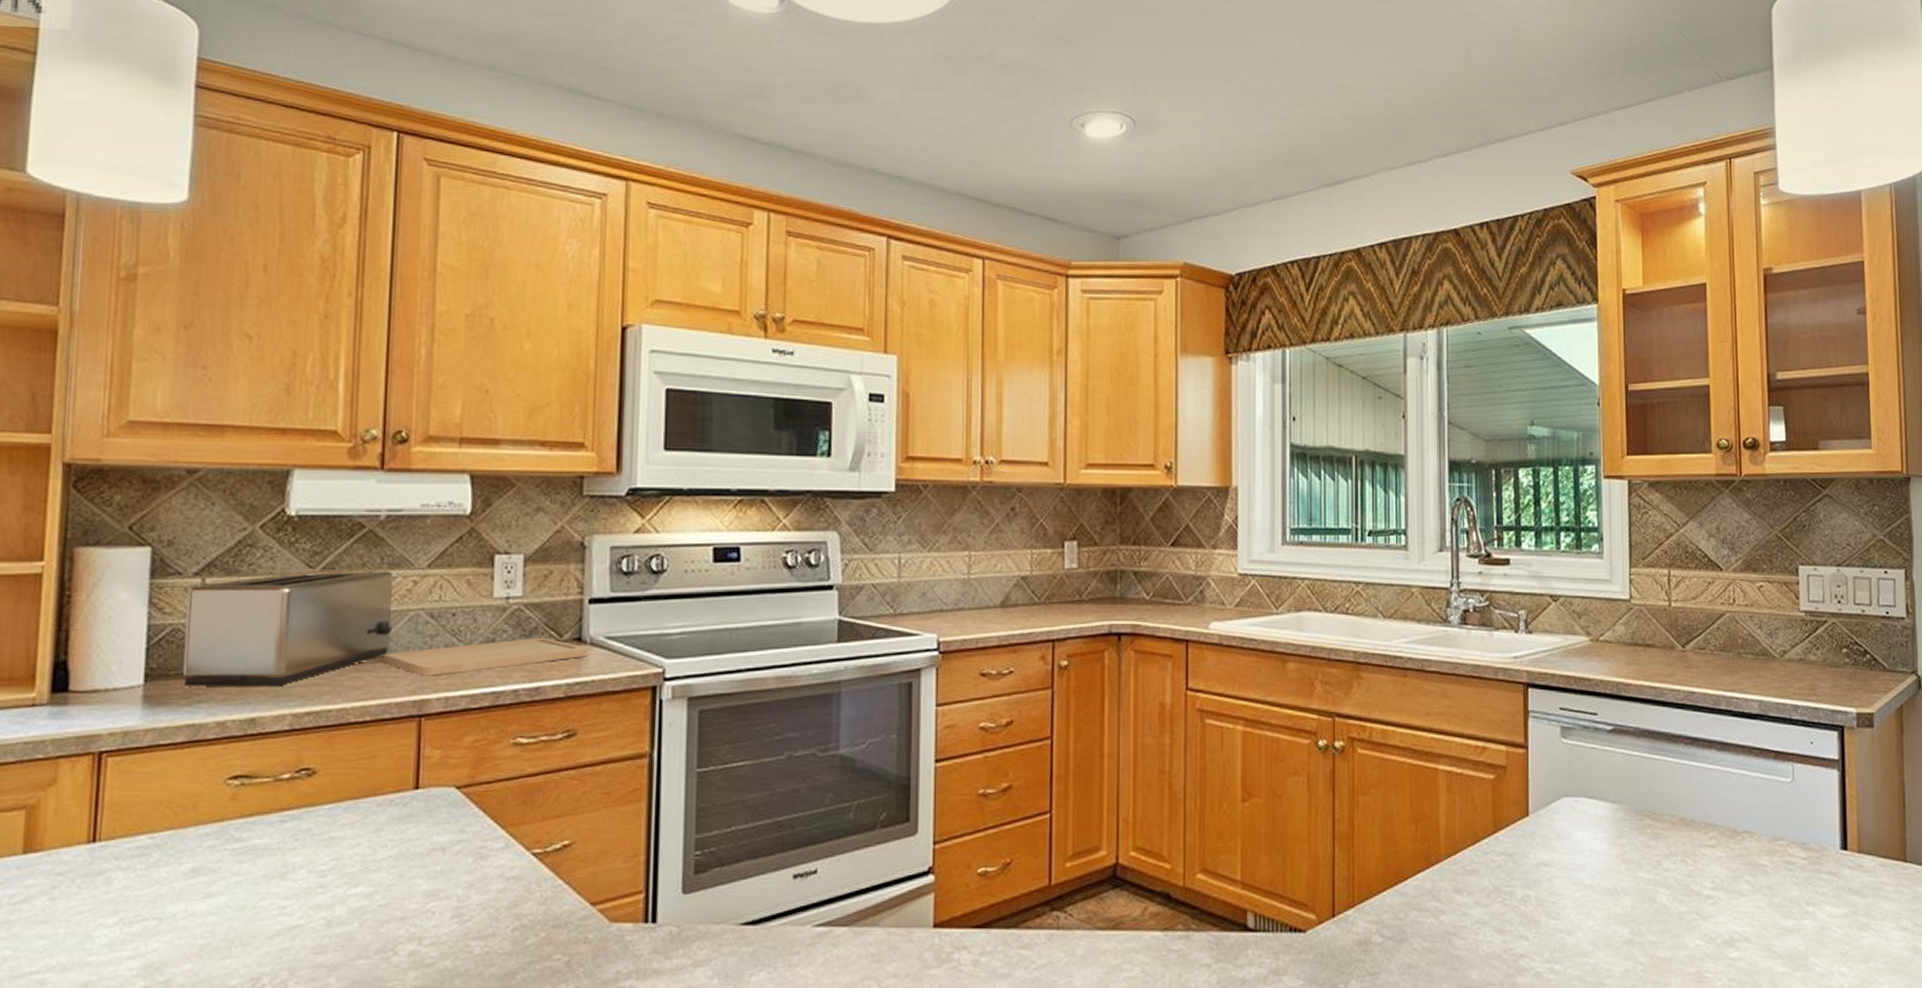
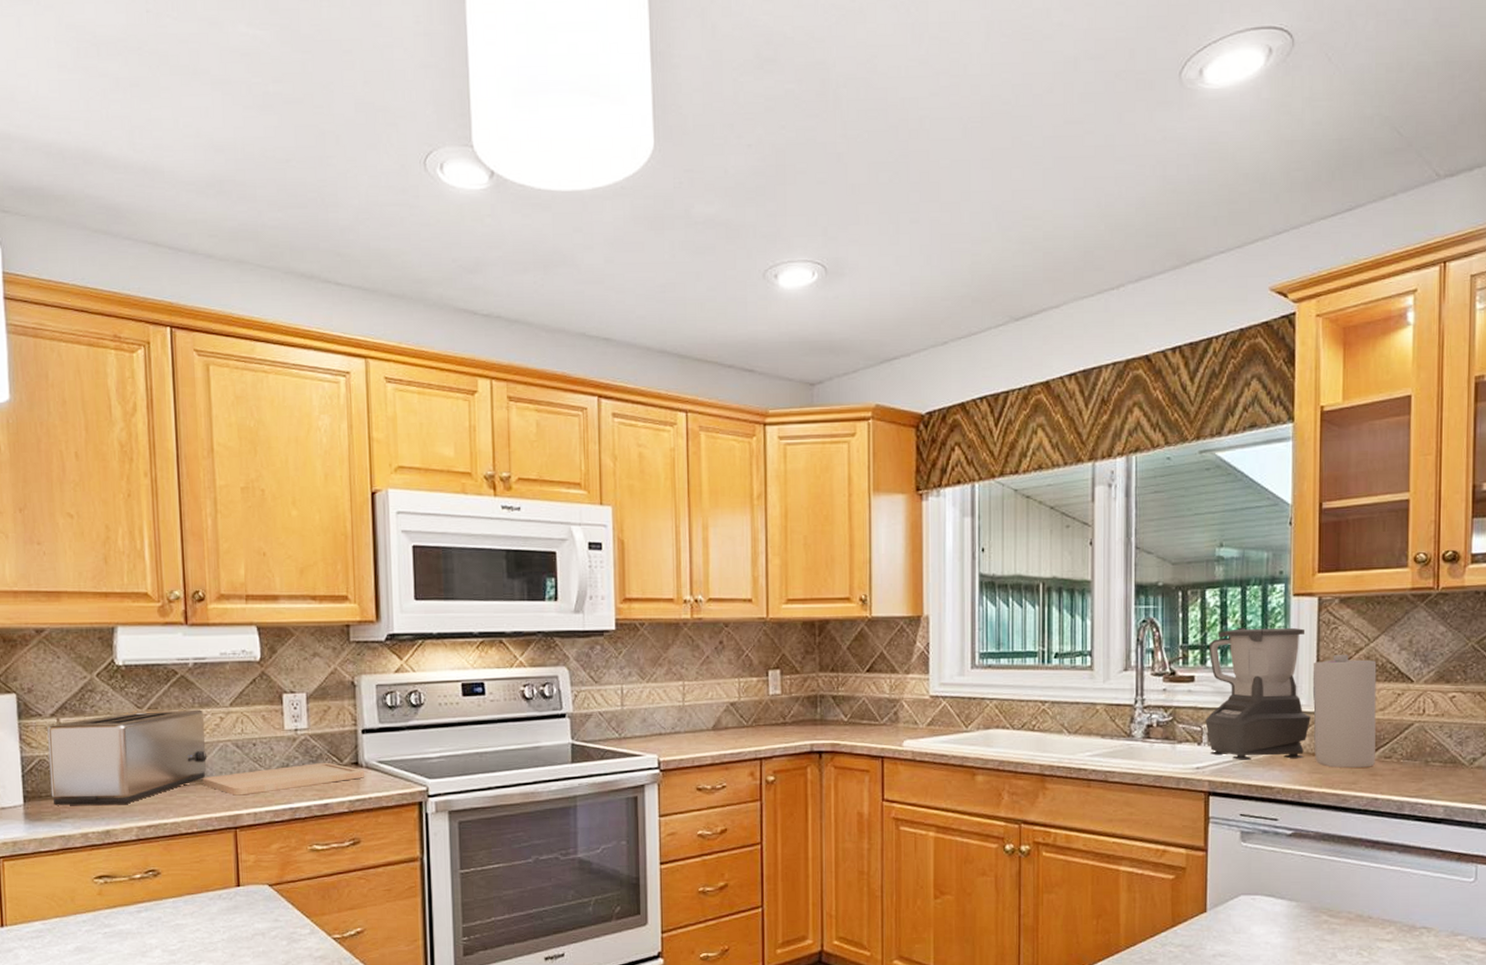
blender: none [1522,509,1626,649] -> present [1205,627,1311,760]
paper towel holder: none [1625,540,1690,659] -> present [1312,655,1377,768]

